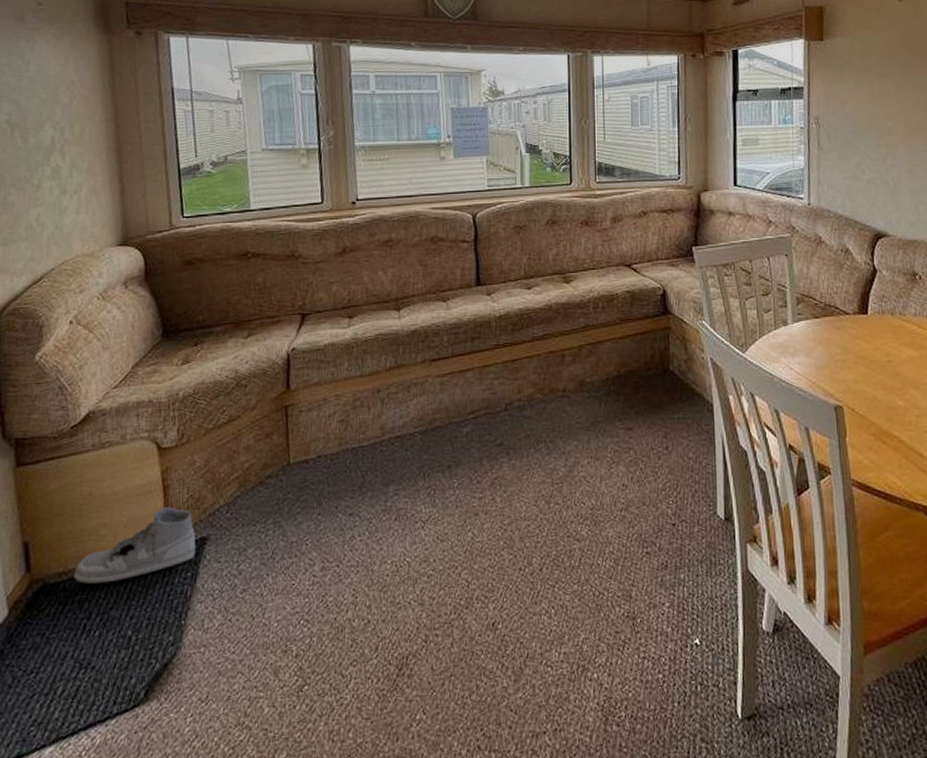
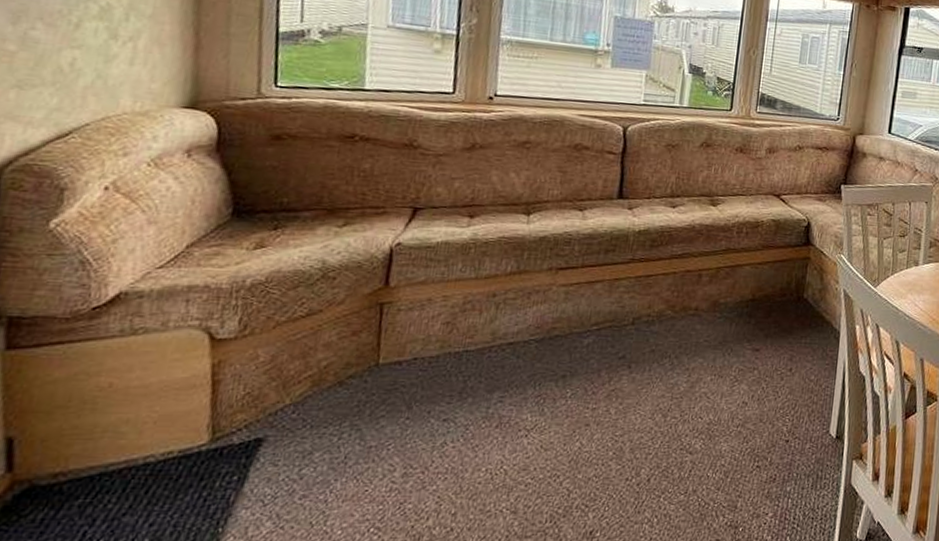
shoe: present [74,507,196,584] -> none [75,404,249,486]

